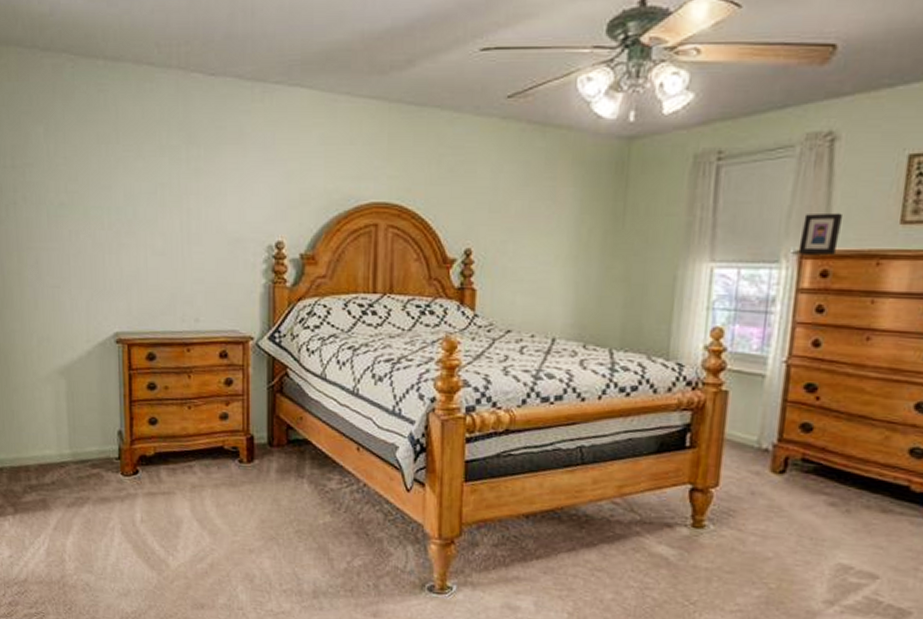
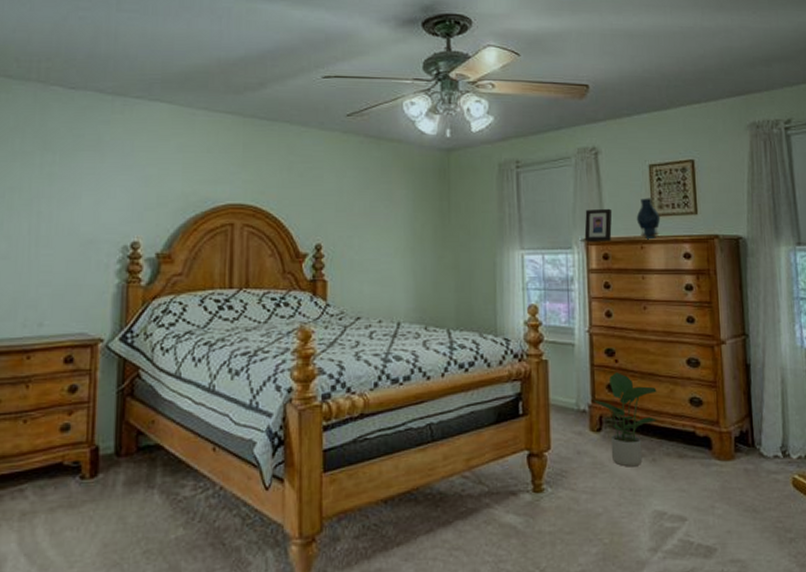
potted plant: none [779,411,867,516] -> present [593,372,657,467]
vase: none [876,199,913,255] -> present [636,198,661,240]

